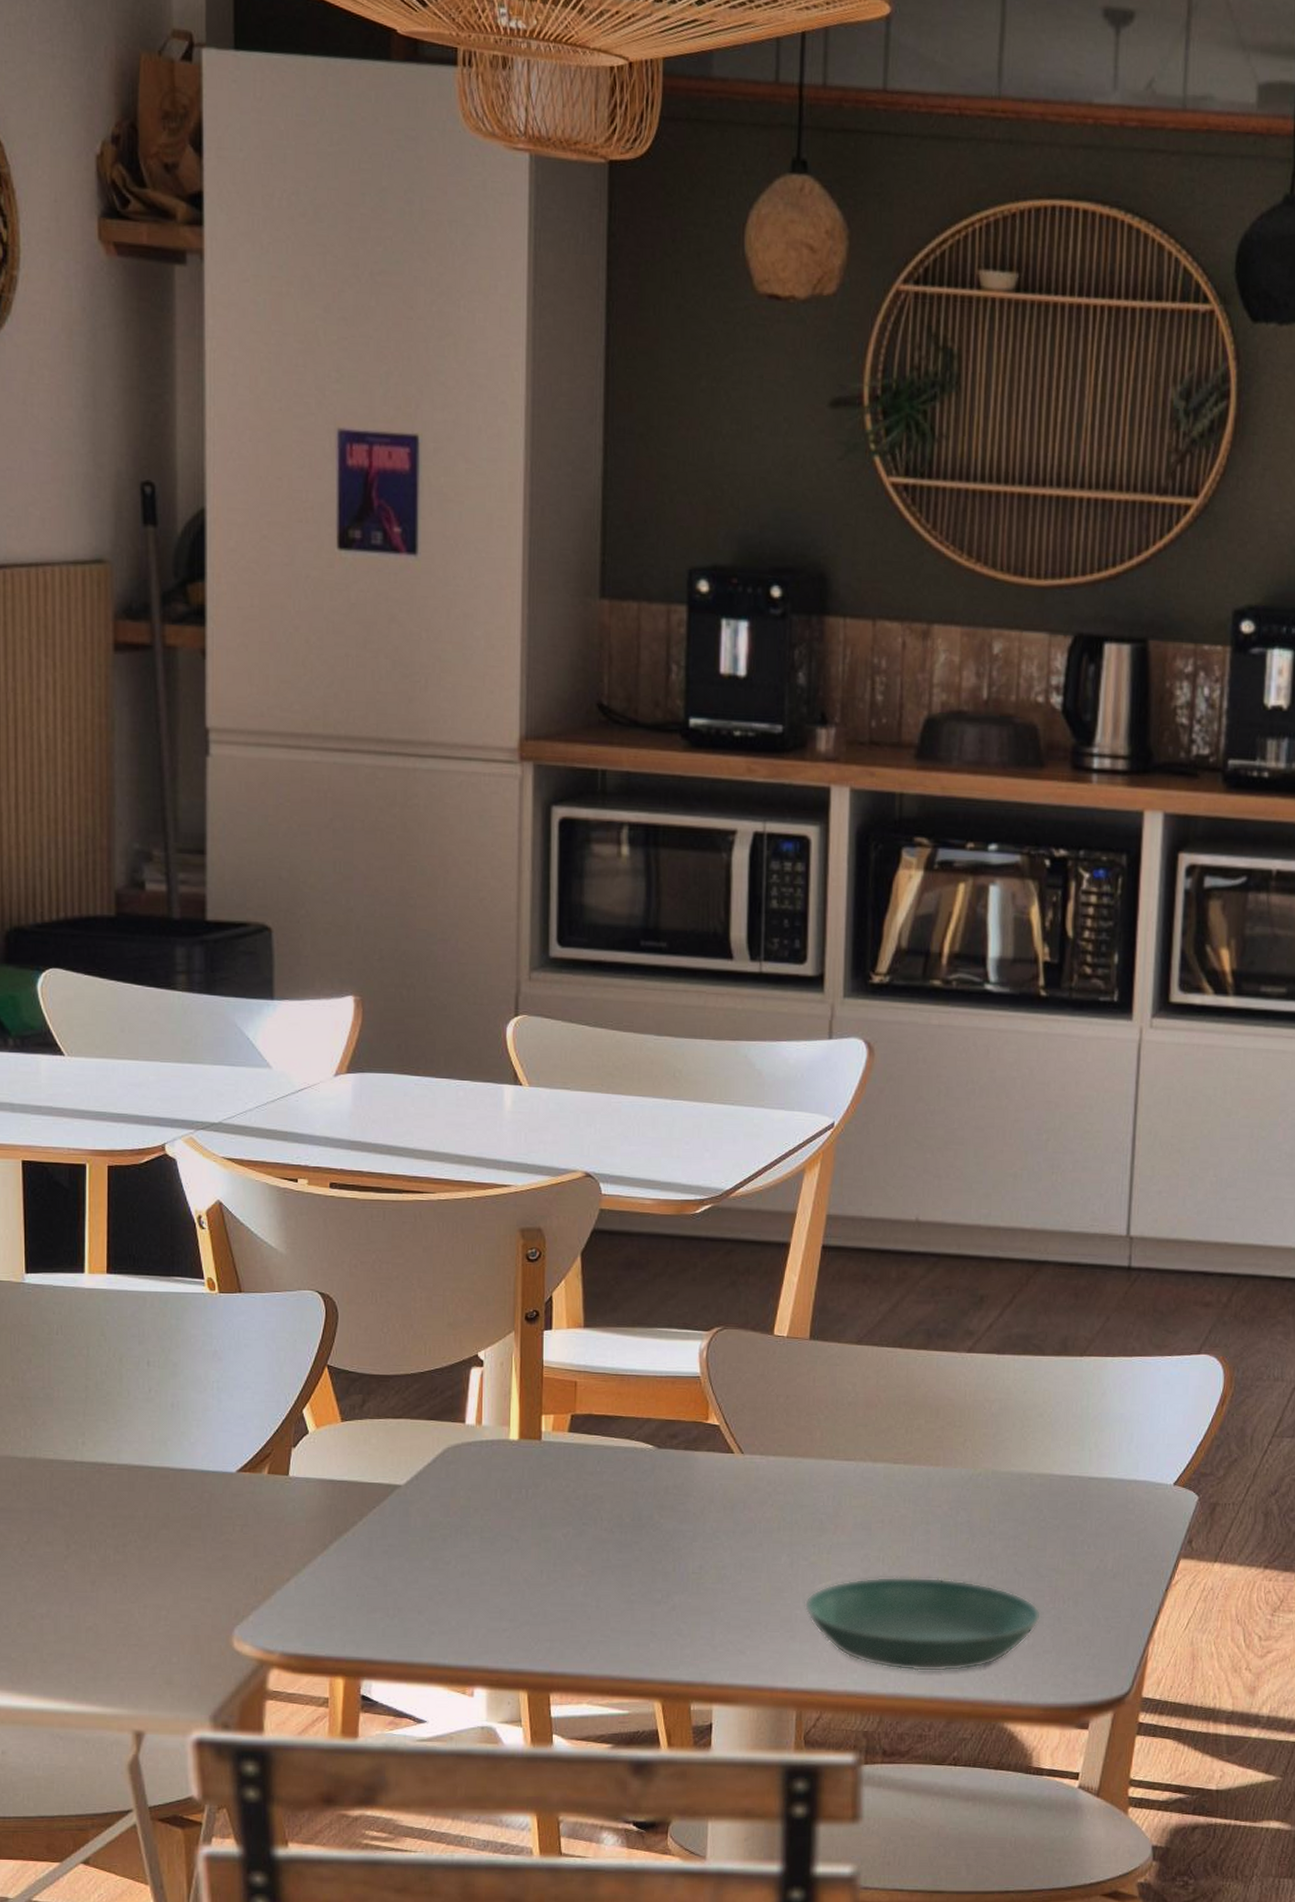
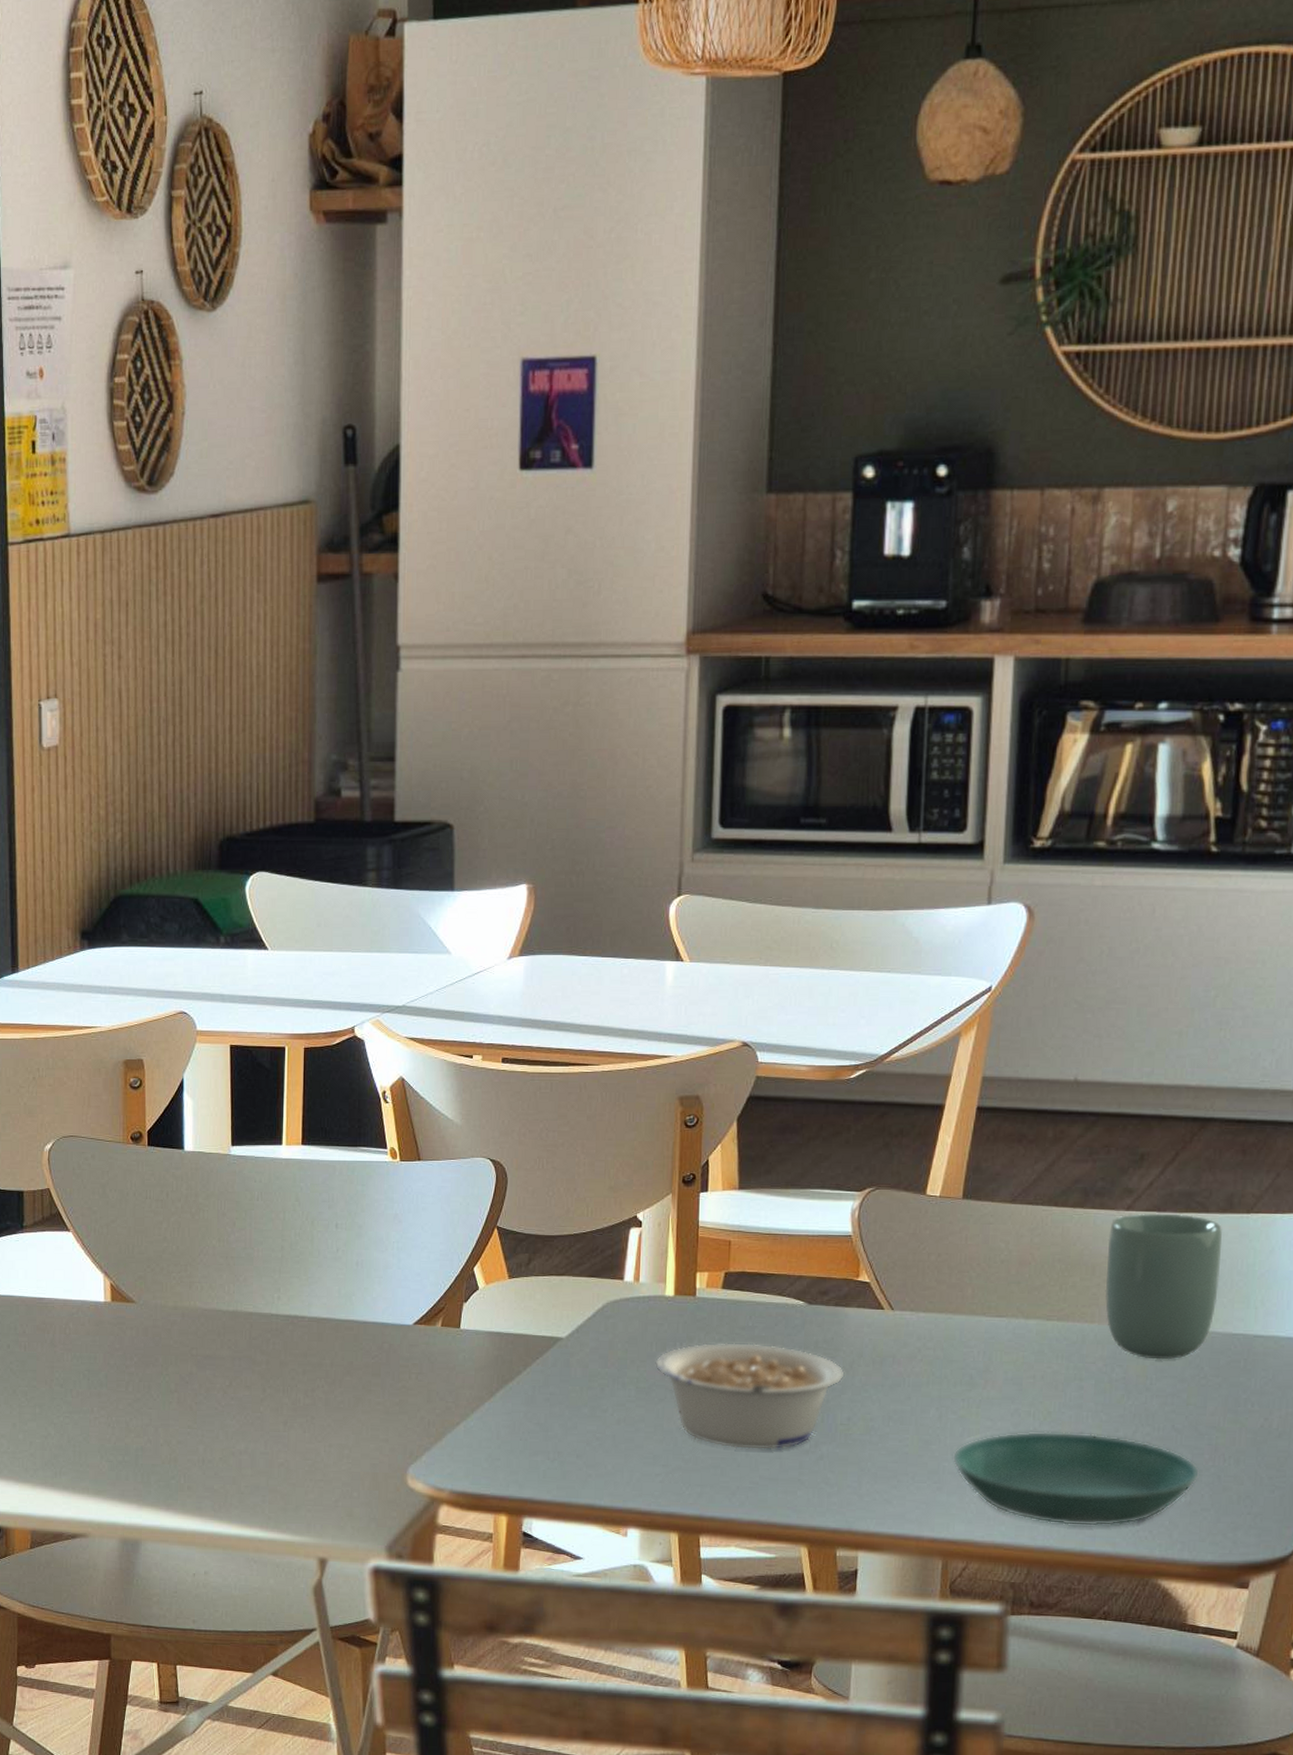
legume: none [500,1489,695,1602] -> present [655,1342,844,1451]
cup: none [949,1355,1058,1503] -> present [1105,1213,1223,1360]

